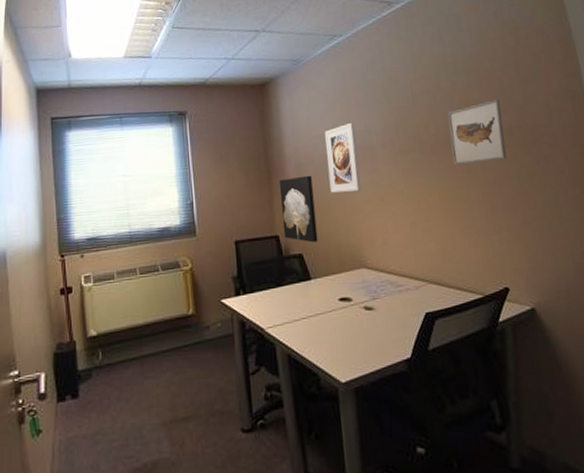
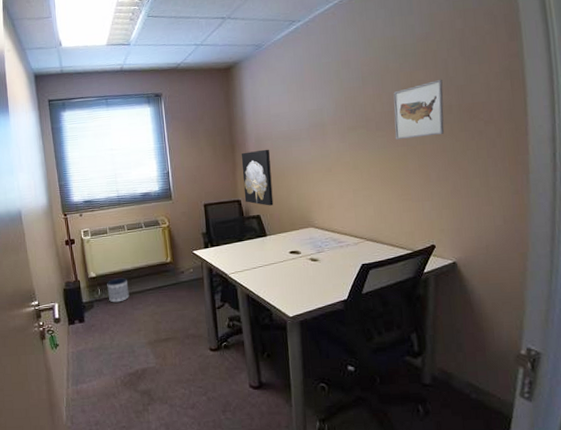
planter: none [111,336,139,370] -> present [107,278,130,303]
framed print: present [325,122,361,193] -> none [282,102,312,164]

